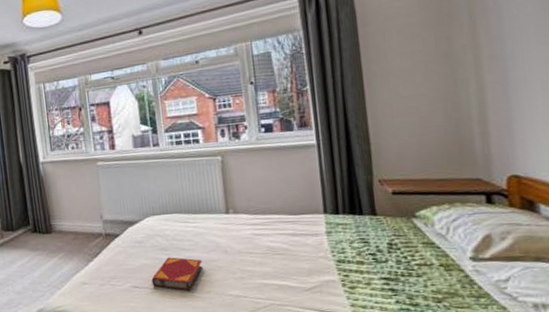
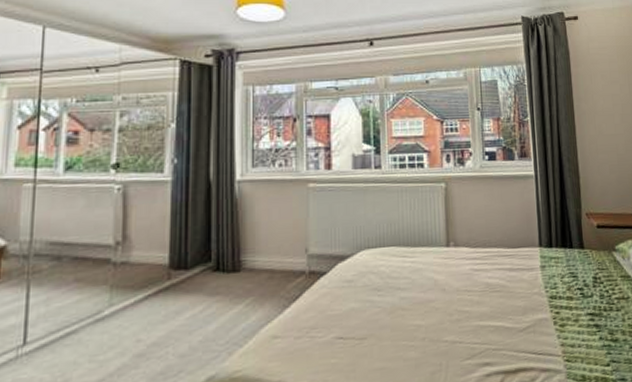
hardback book: present [151,257,203,291] -> none [359,298,419,340]

